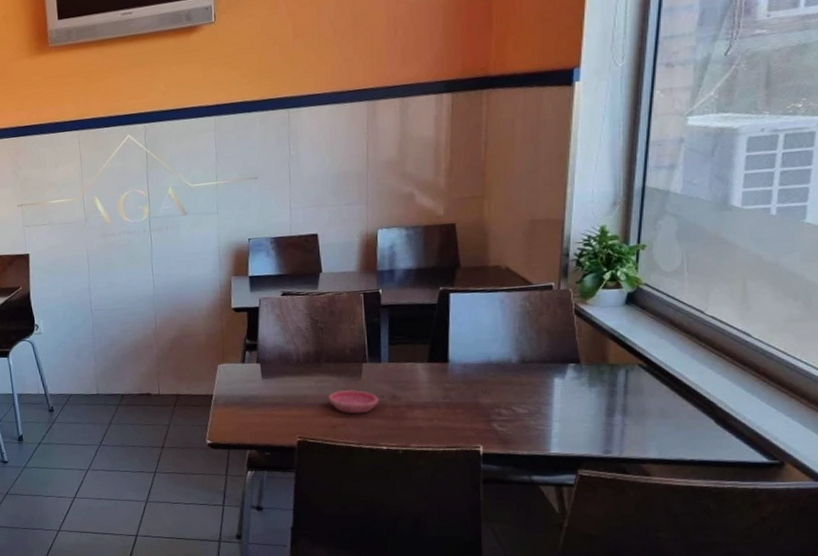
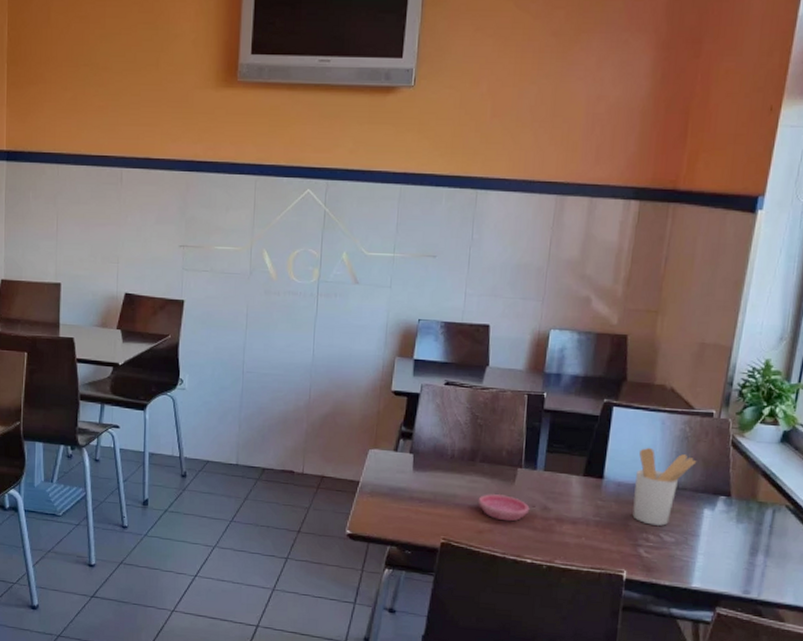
utensil holder: none [481,326,541,400] -> present [632,447,697,526]

